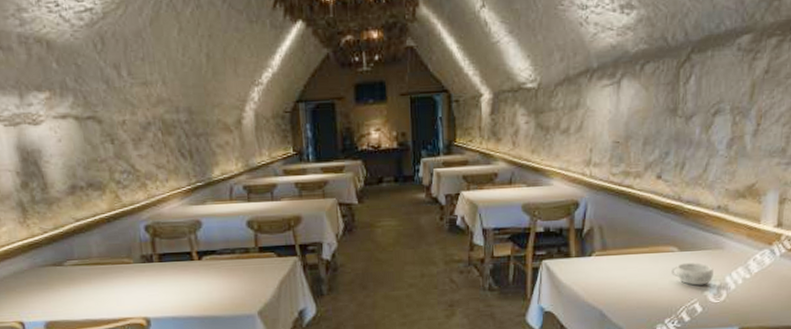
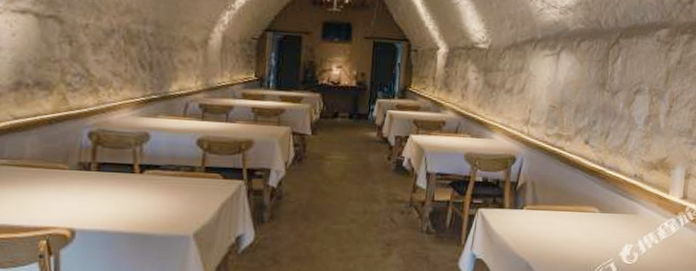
decorative bowl: present [671,262,713,286] -> none [592,224,628,246]

